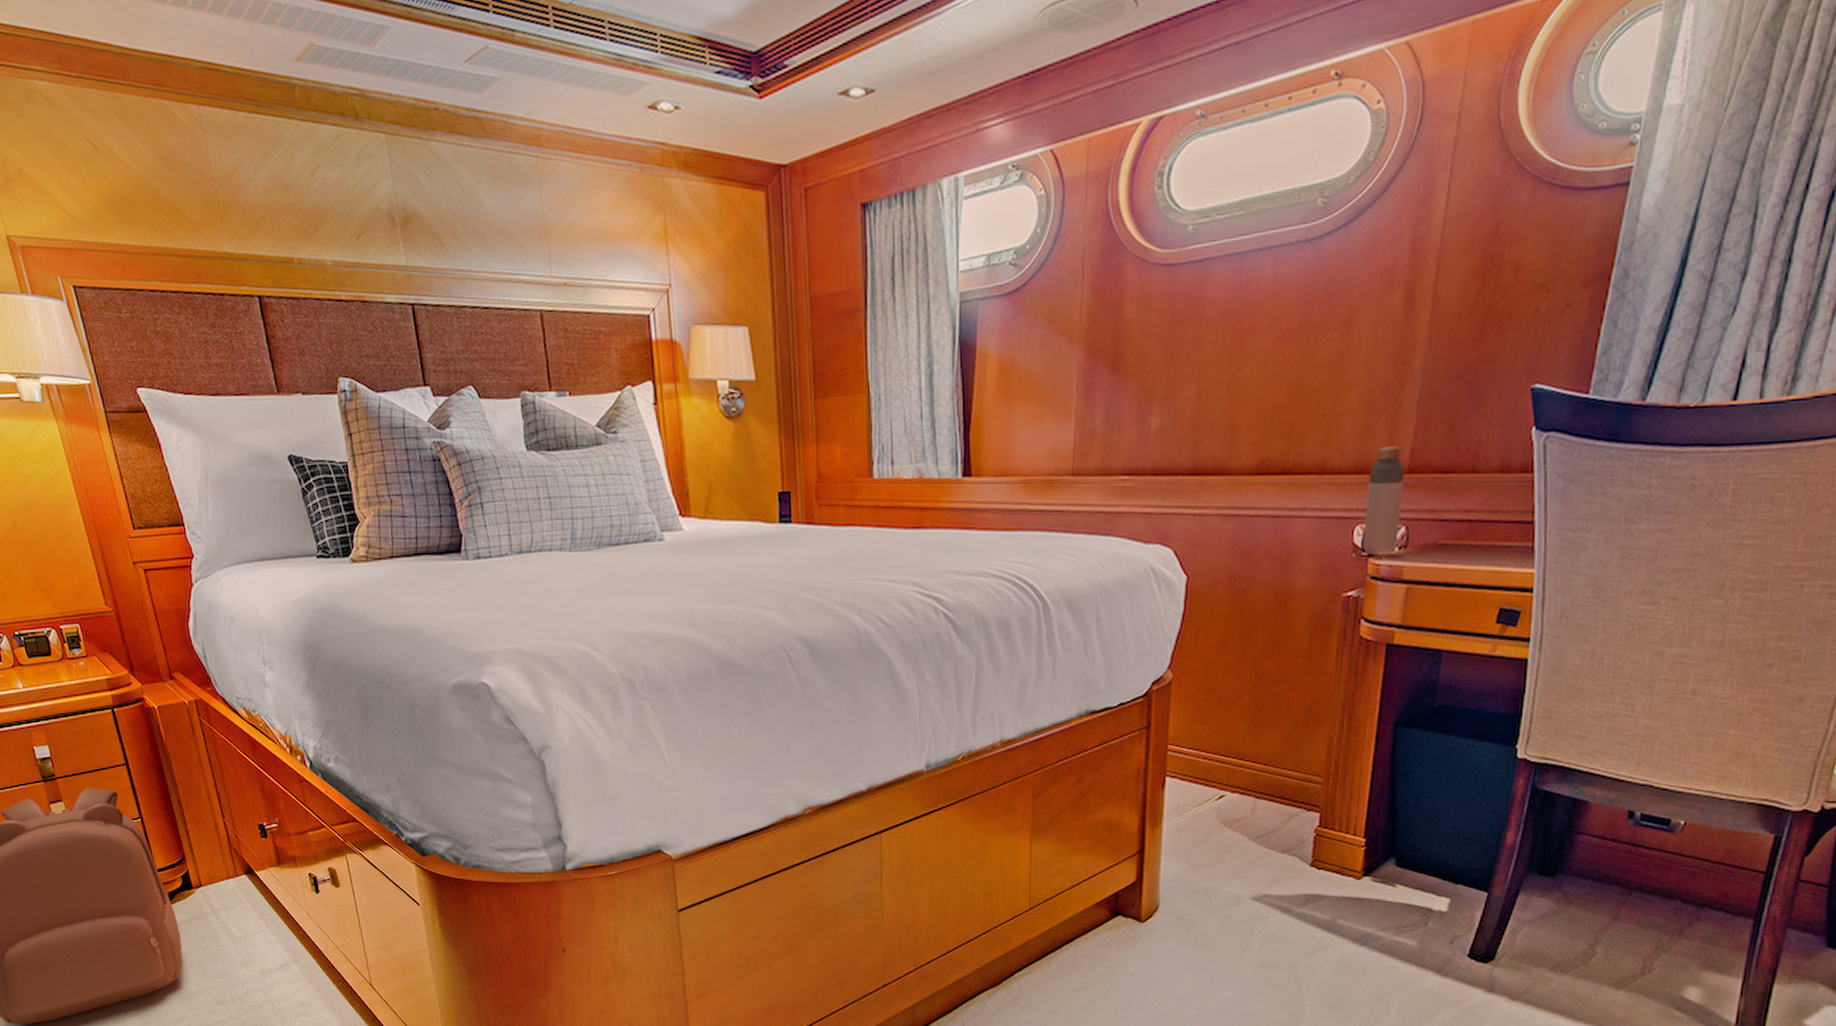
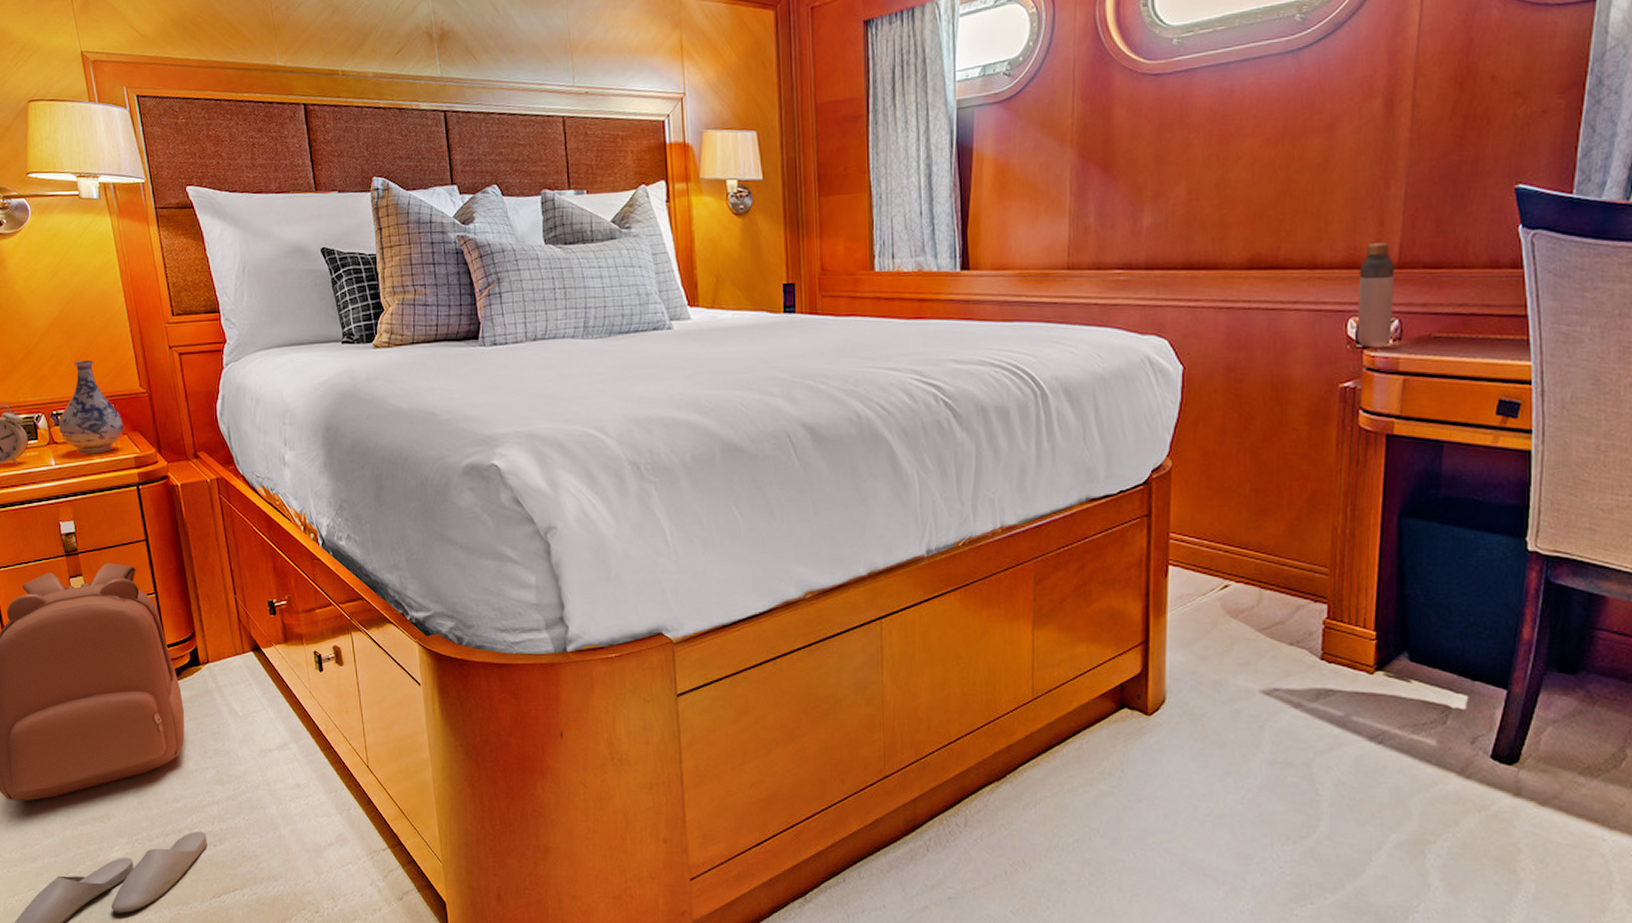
vase: none [22,578,93,676] -> present [59,361,124,454]

